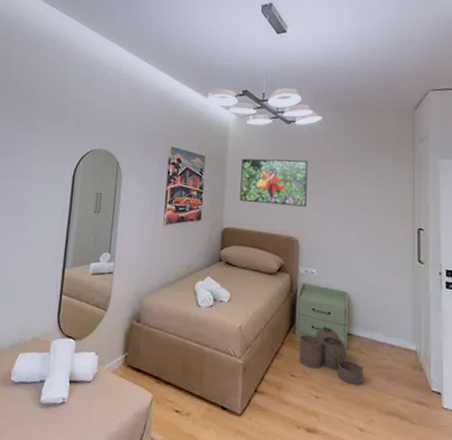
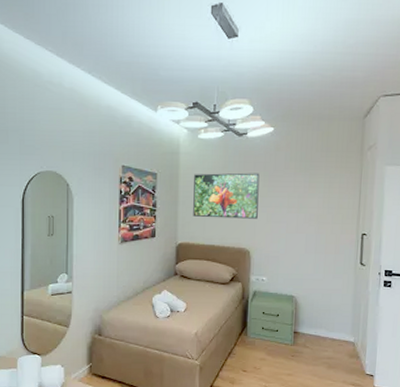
woven basket: present [298,324,364,387] -> none [250,325,308,376]

